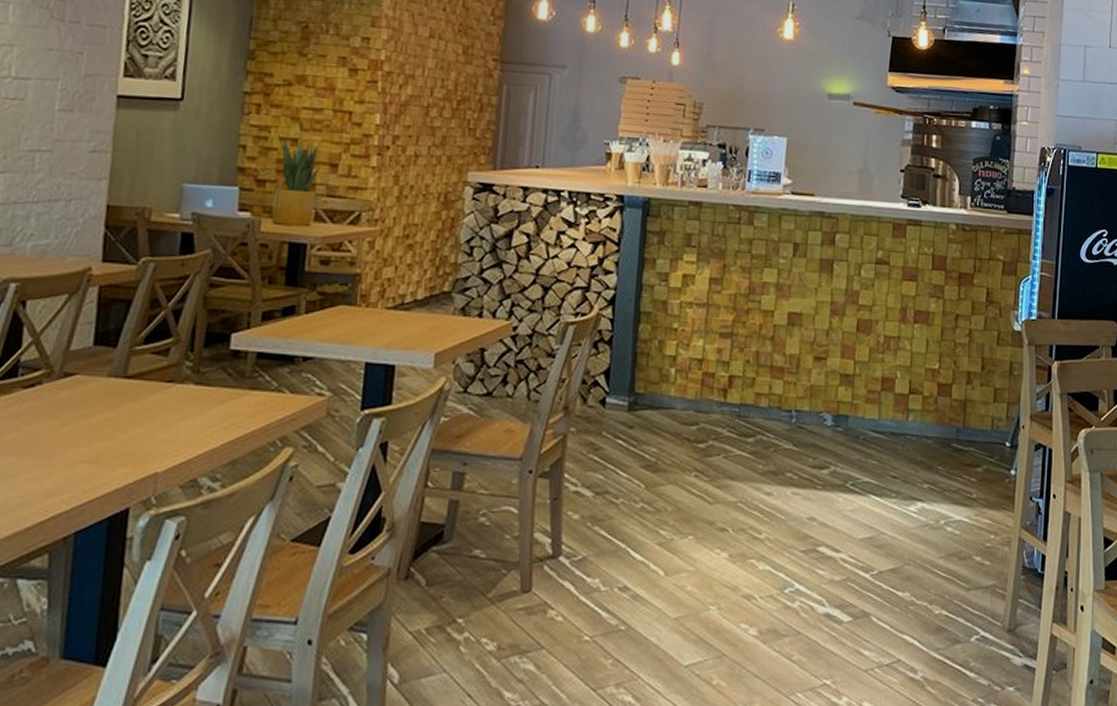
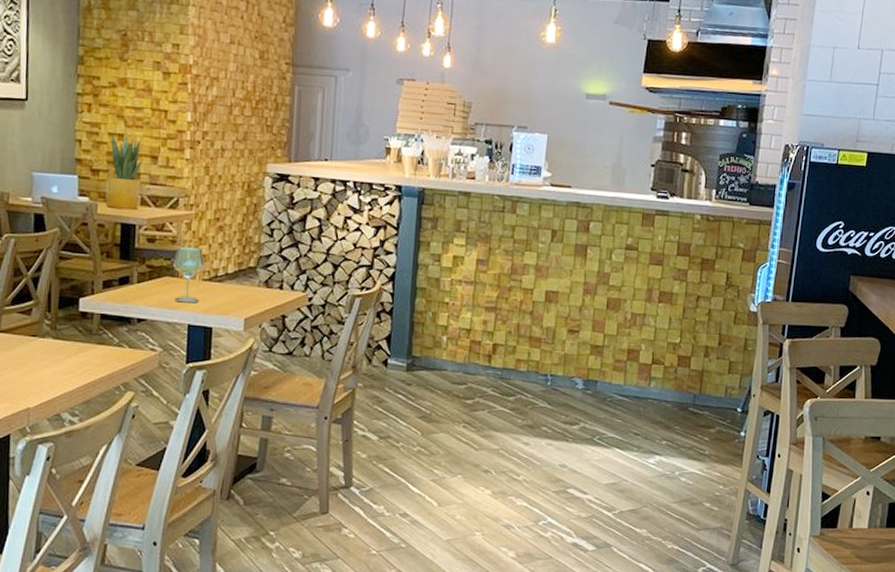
wine glass: none [350,268,389,337] -> present [172,246,205,303]

